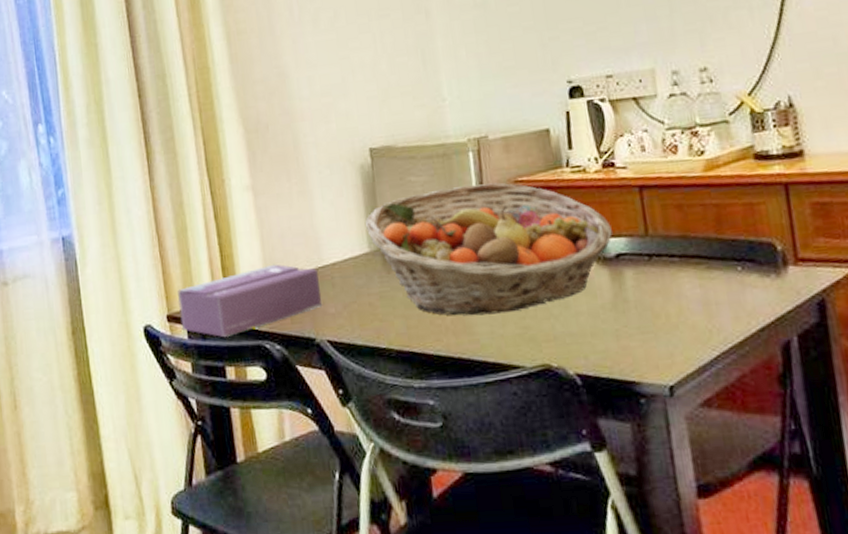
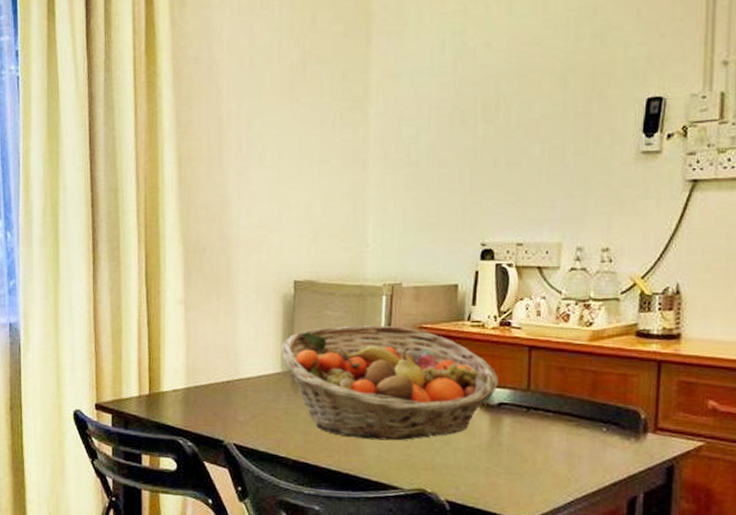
tissue box: present [177,264,322,338] -> none [106,371,234,430]

